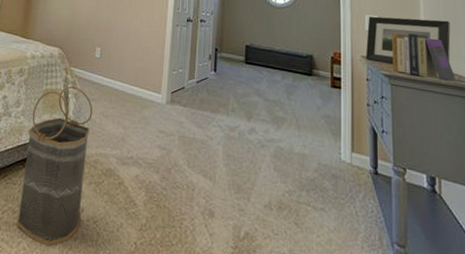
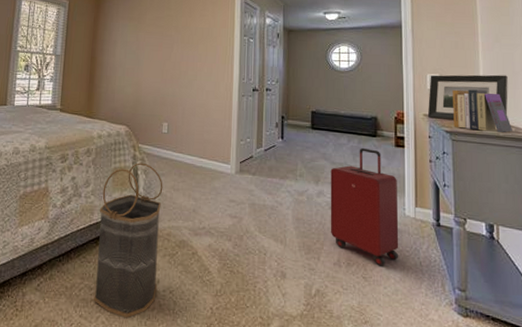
suitcase: none [261,86,334,213] -> present [330,147,399,266]

